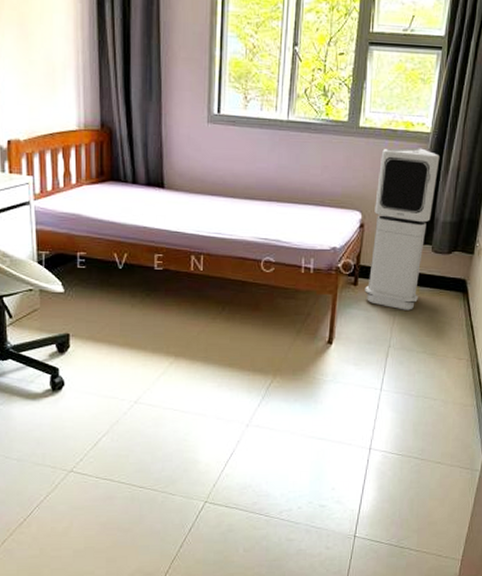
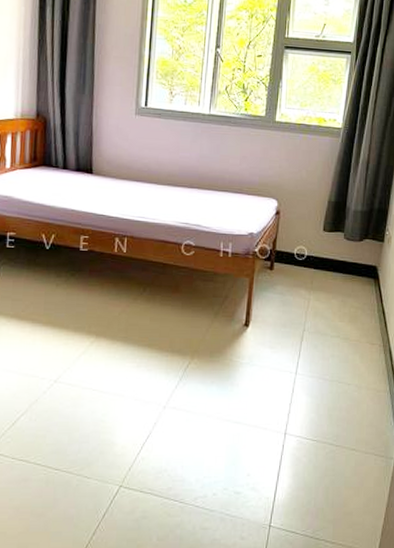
air purifier: present [364,147,440,310] -> none [280,141,351,295]

